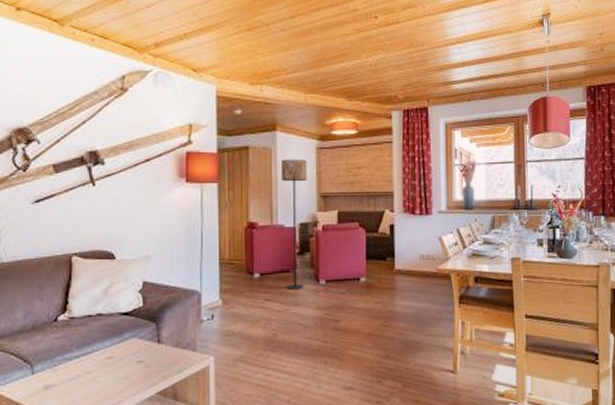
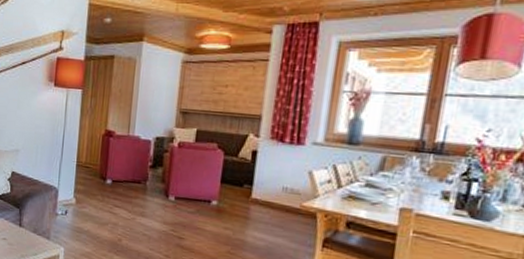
floor lamp: present [282,159,307,289] -> none [135,70,171,202]

